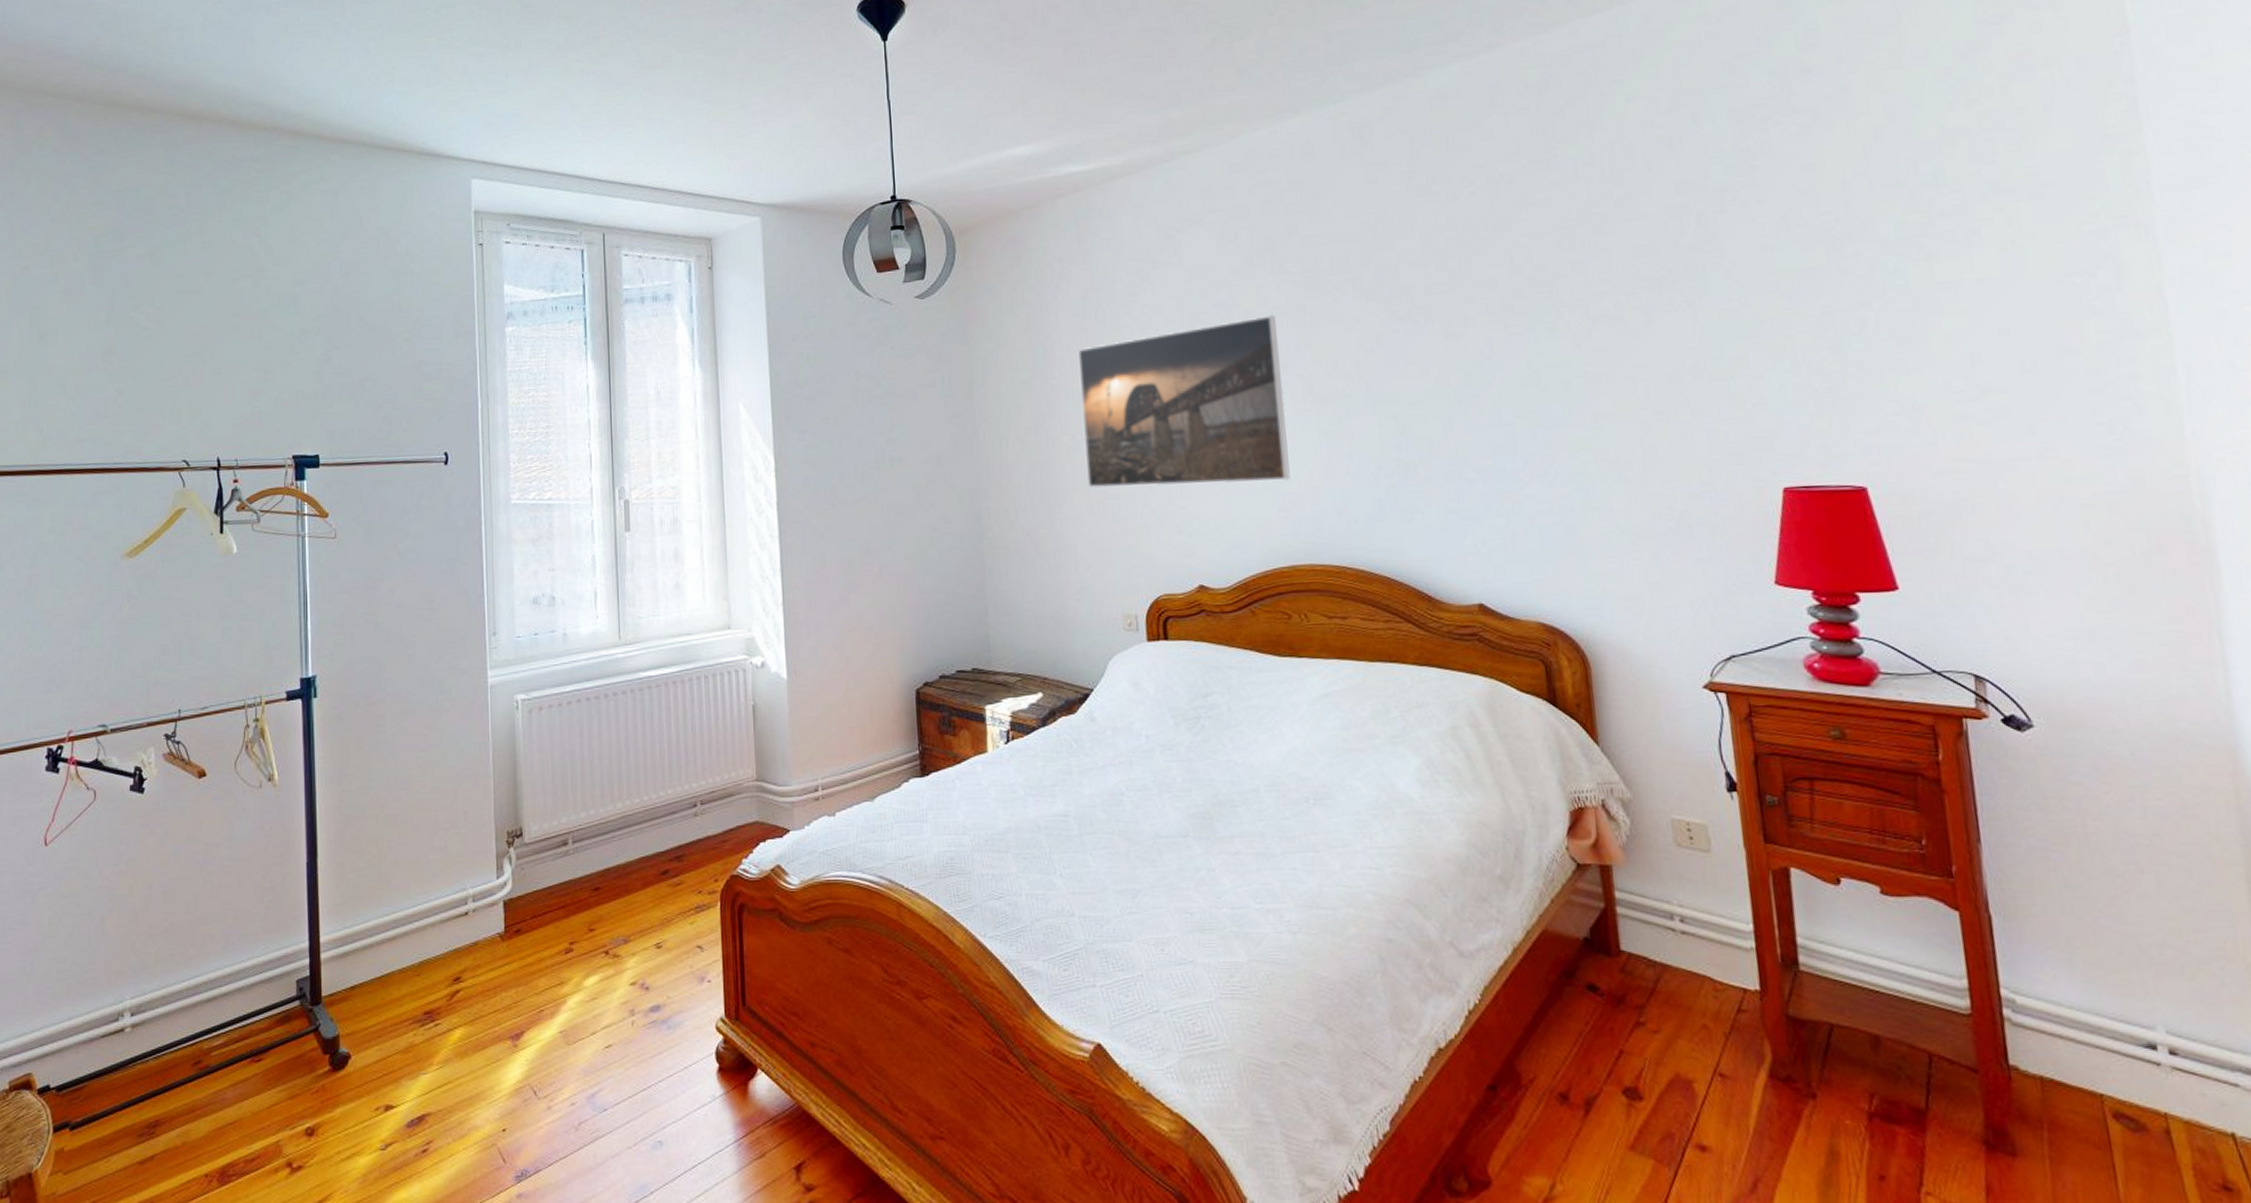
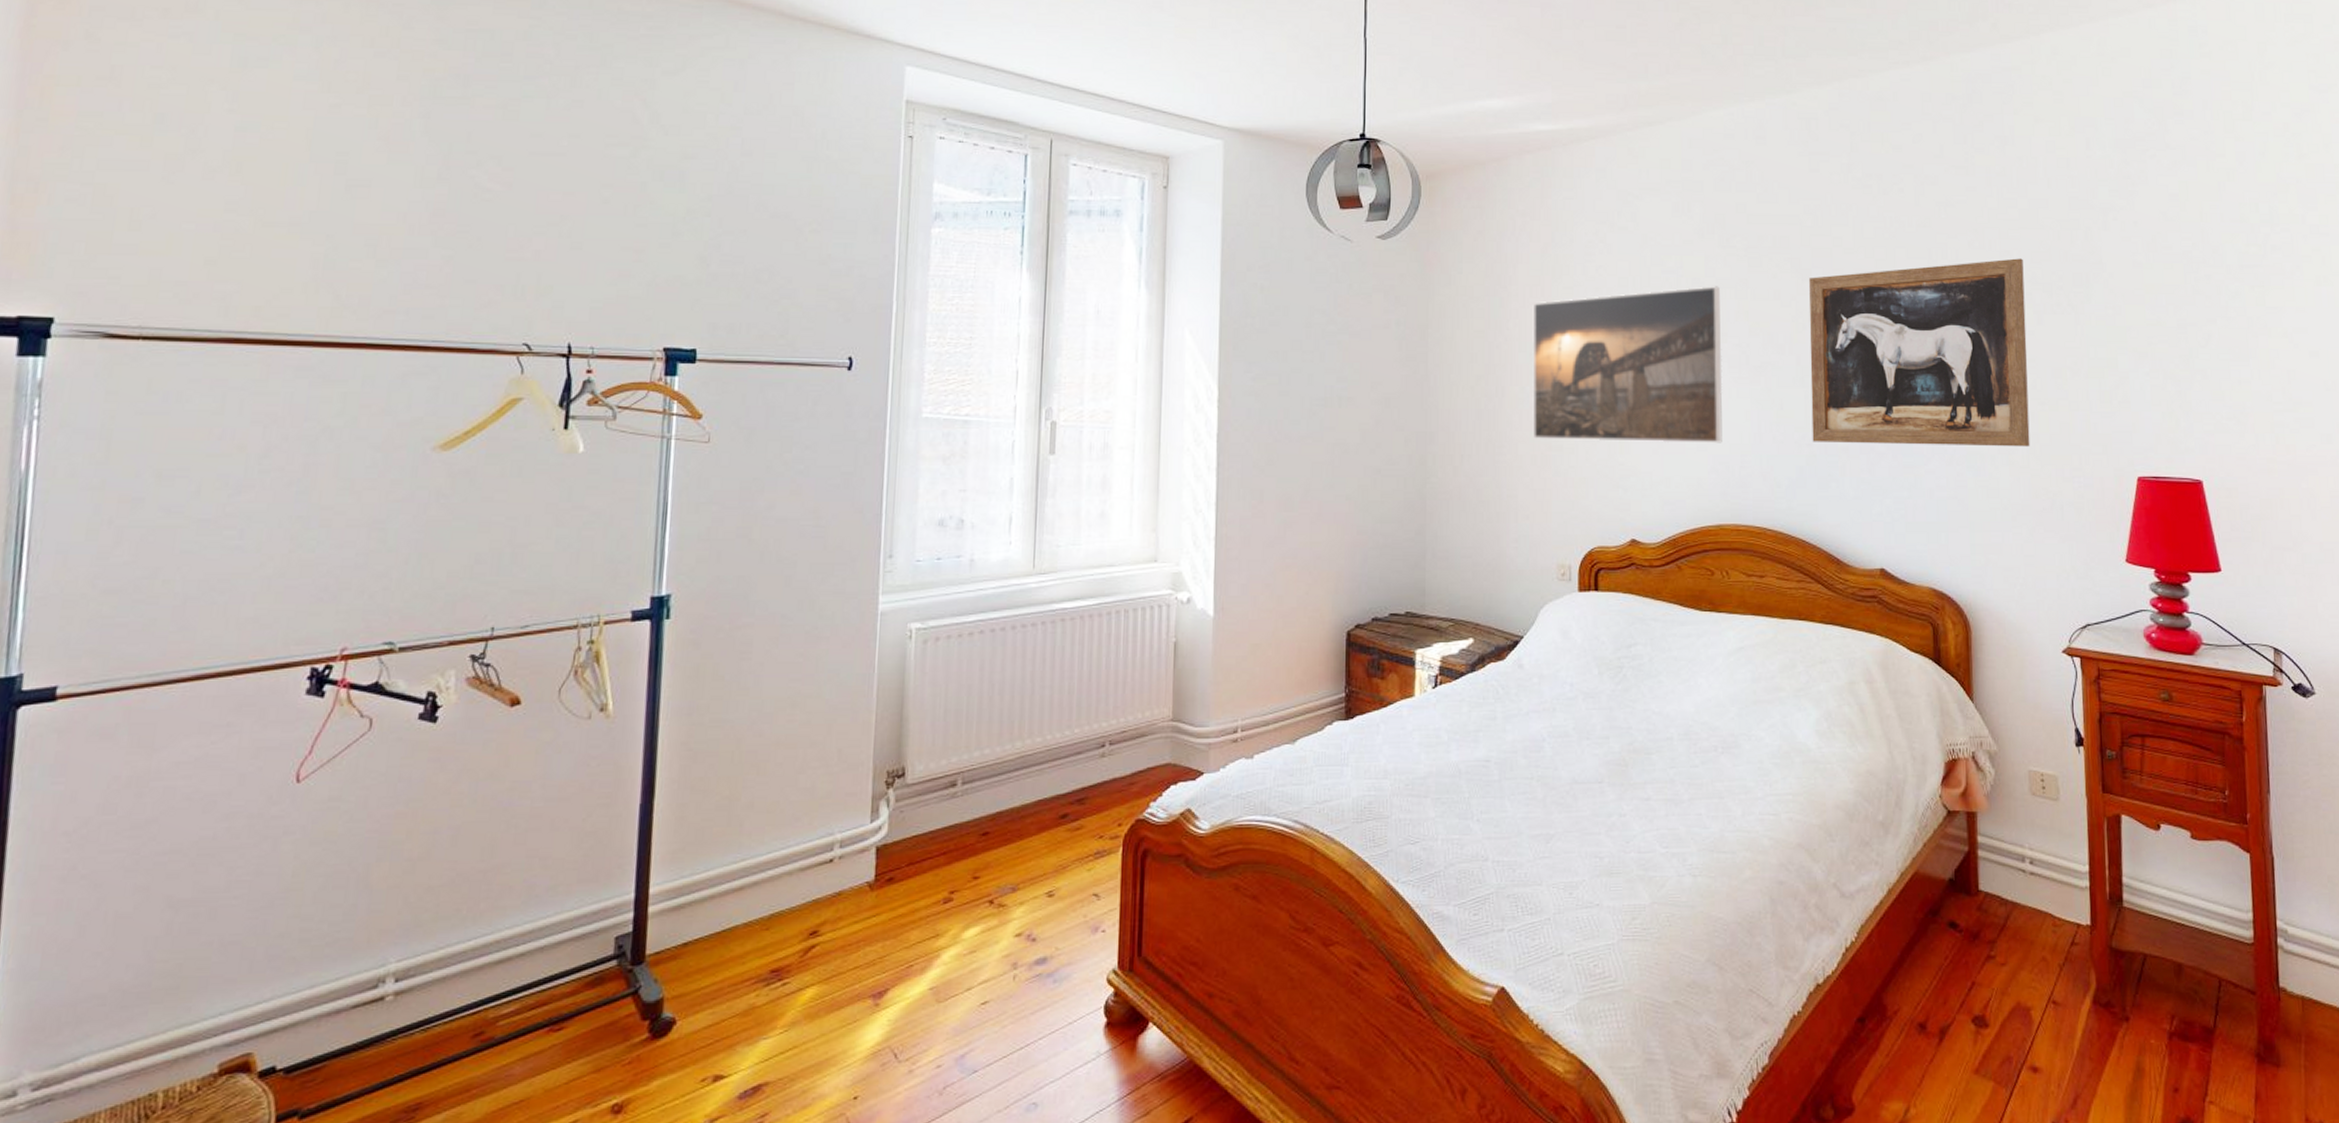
wall art: none [1374,254,1648,473] -> present [1809,258,2030,447]

